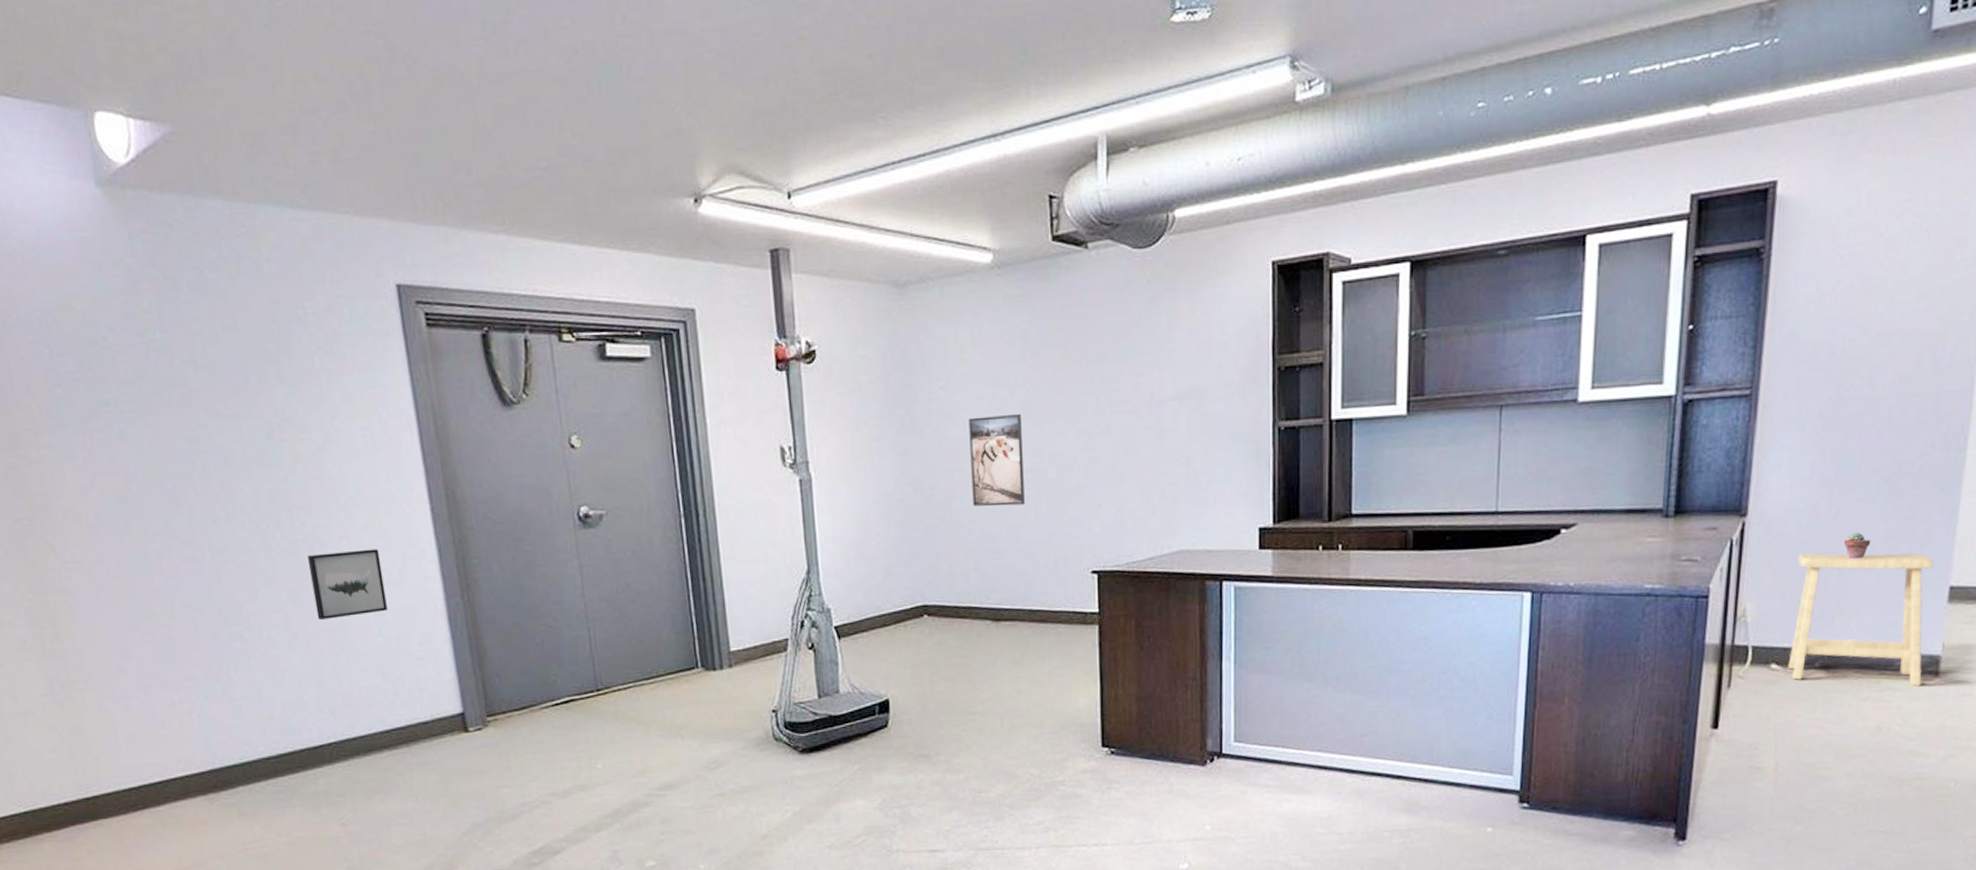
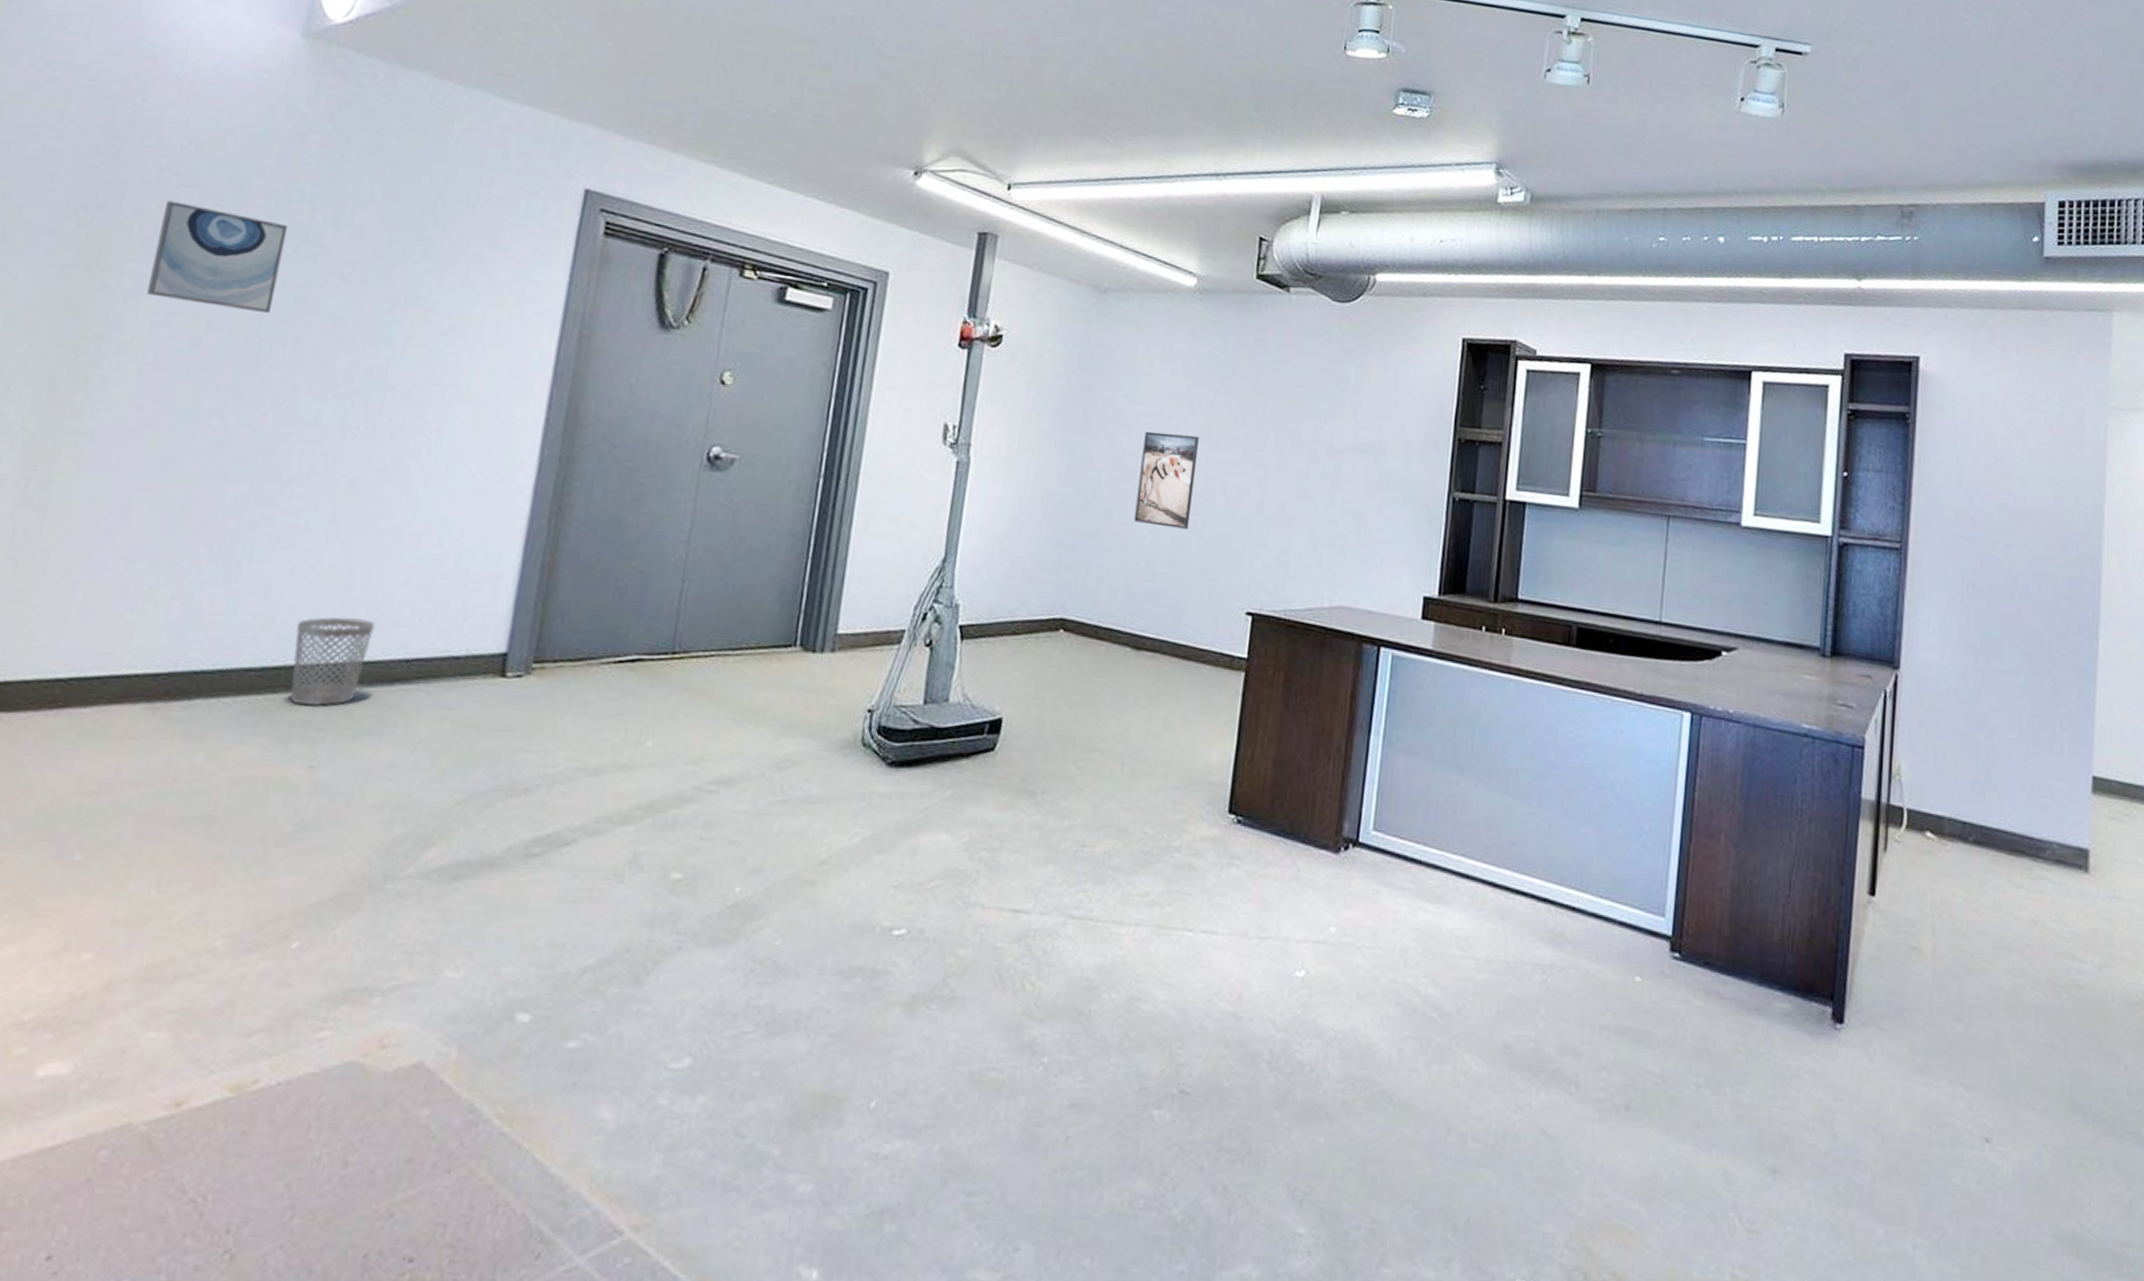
wall art: none [48,372,171,463] -> present [146,200,288,314]
wastebasket: none [292,704,357,778] -> present [290,617,376,706]
wall art: present [307,549,388,621] -> none [371,443,471,521]
stool: present [1788,552,1934,687] -> none [1943,717,2076,881]
potted succulent: present [1843,532,1871,560] -> none [1991,704,2016,733]

